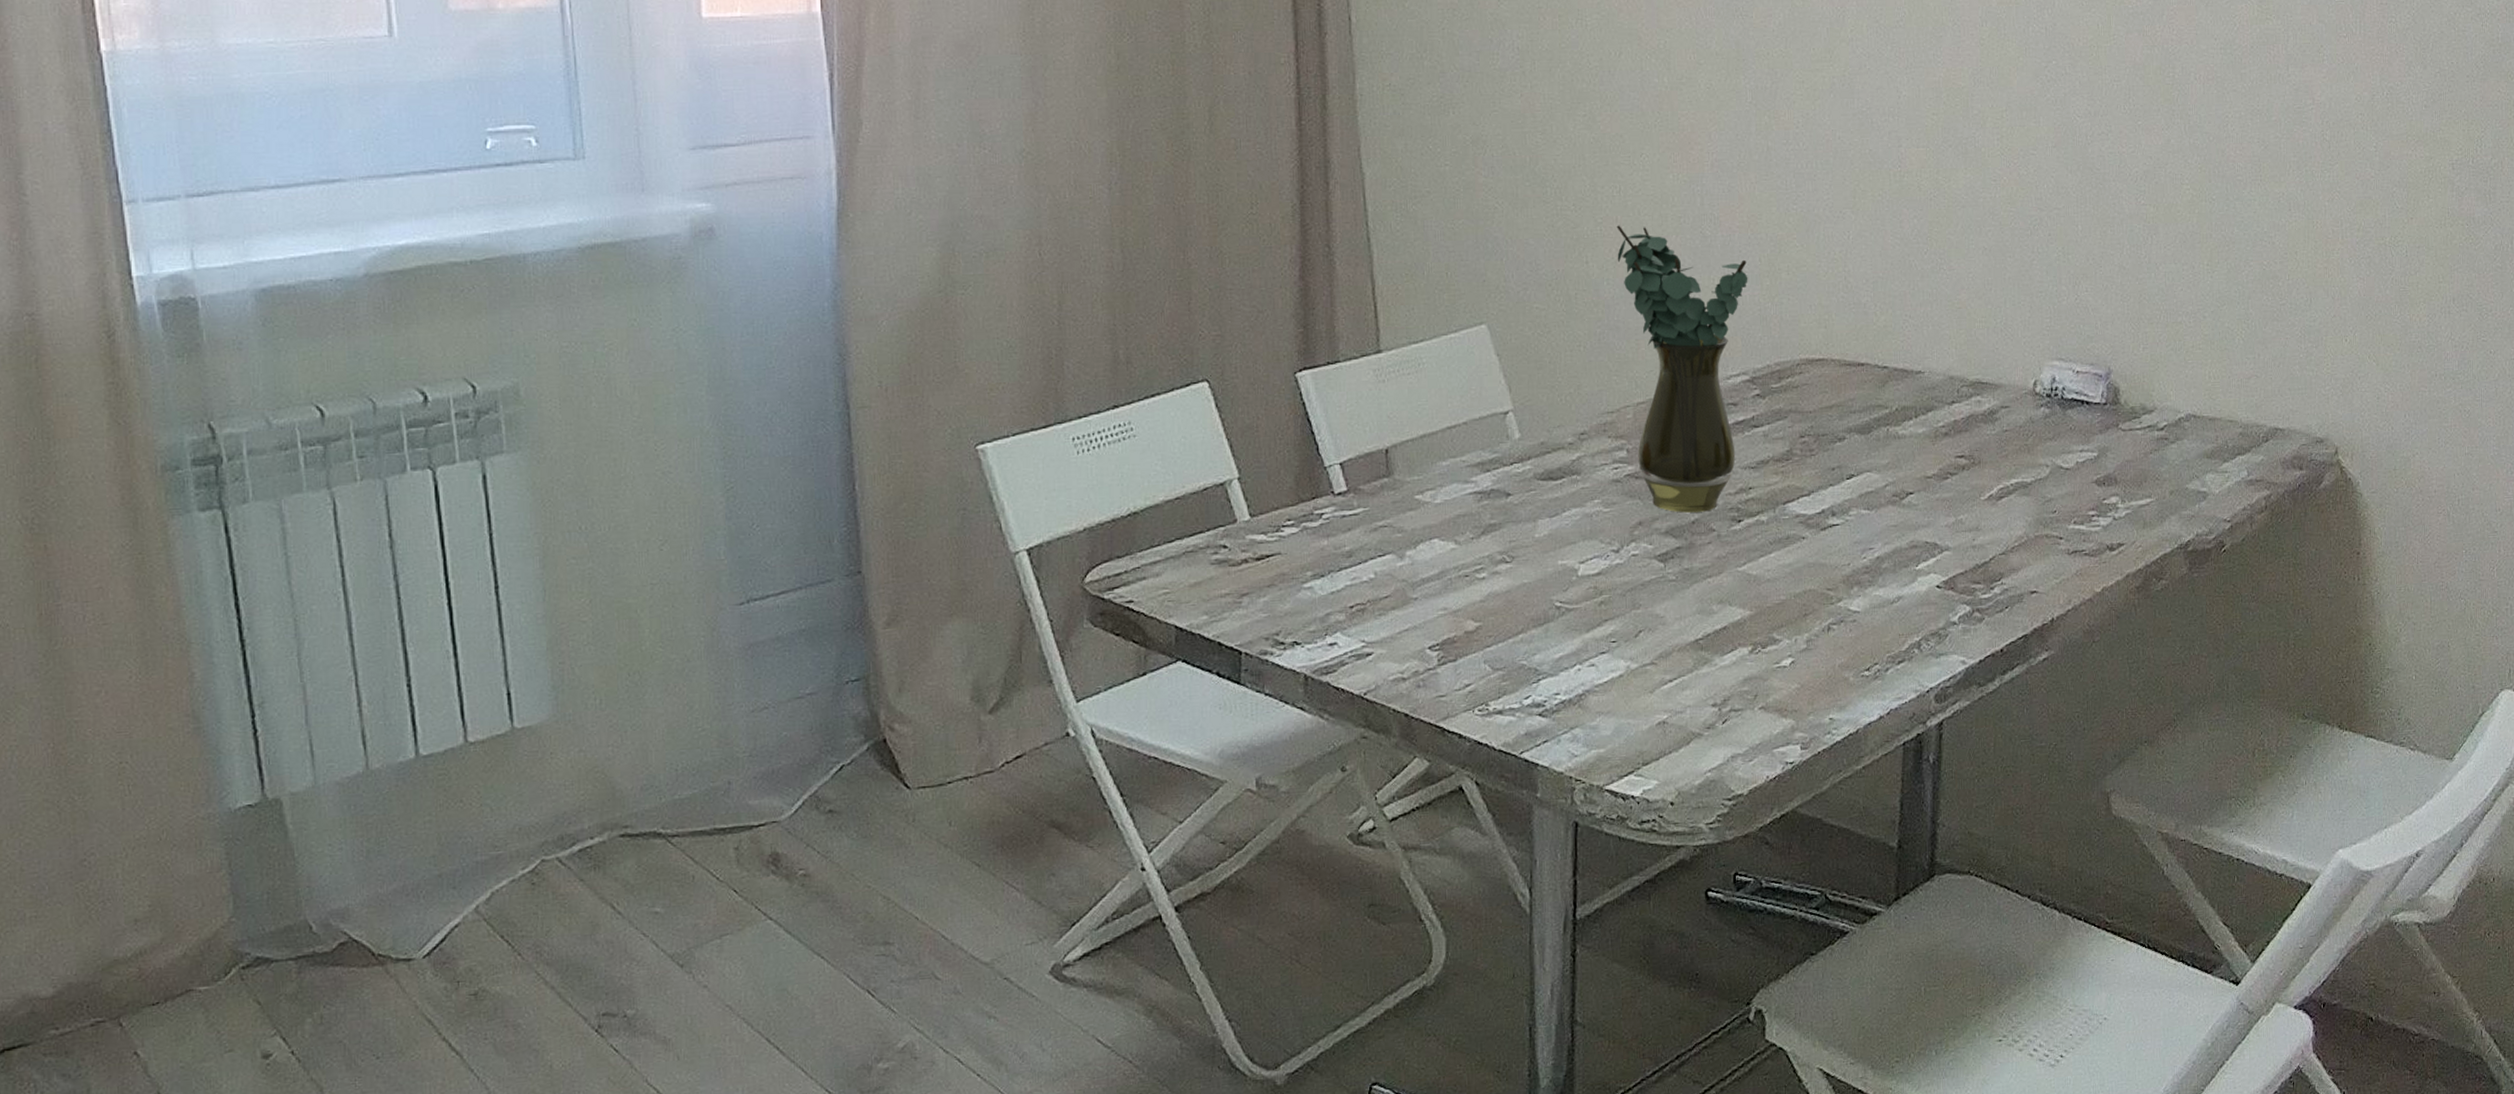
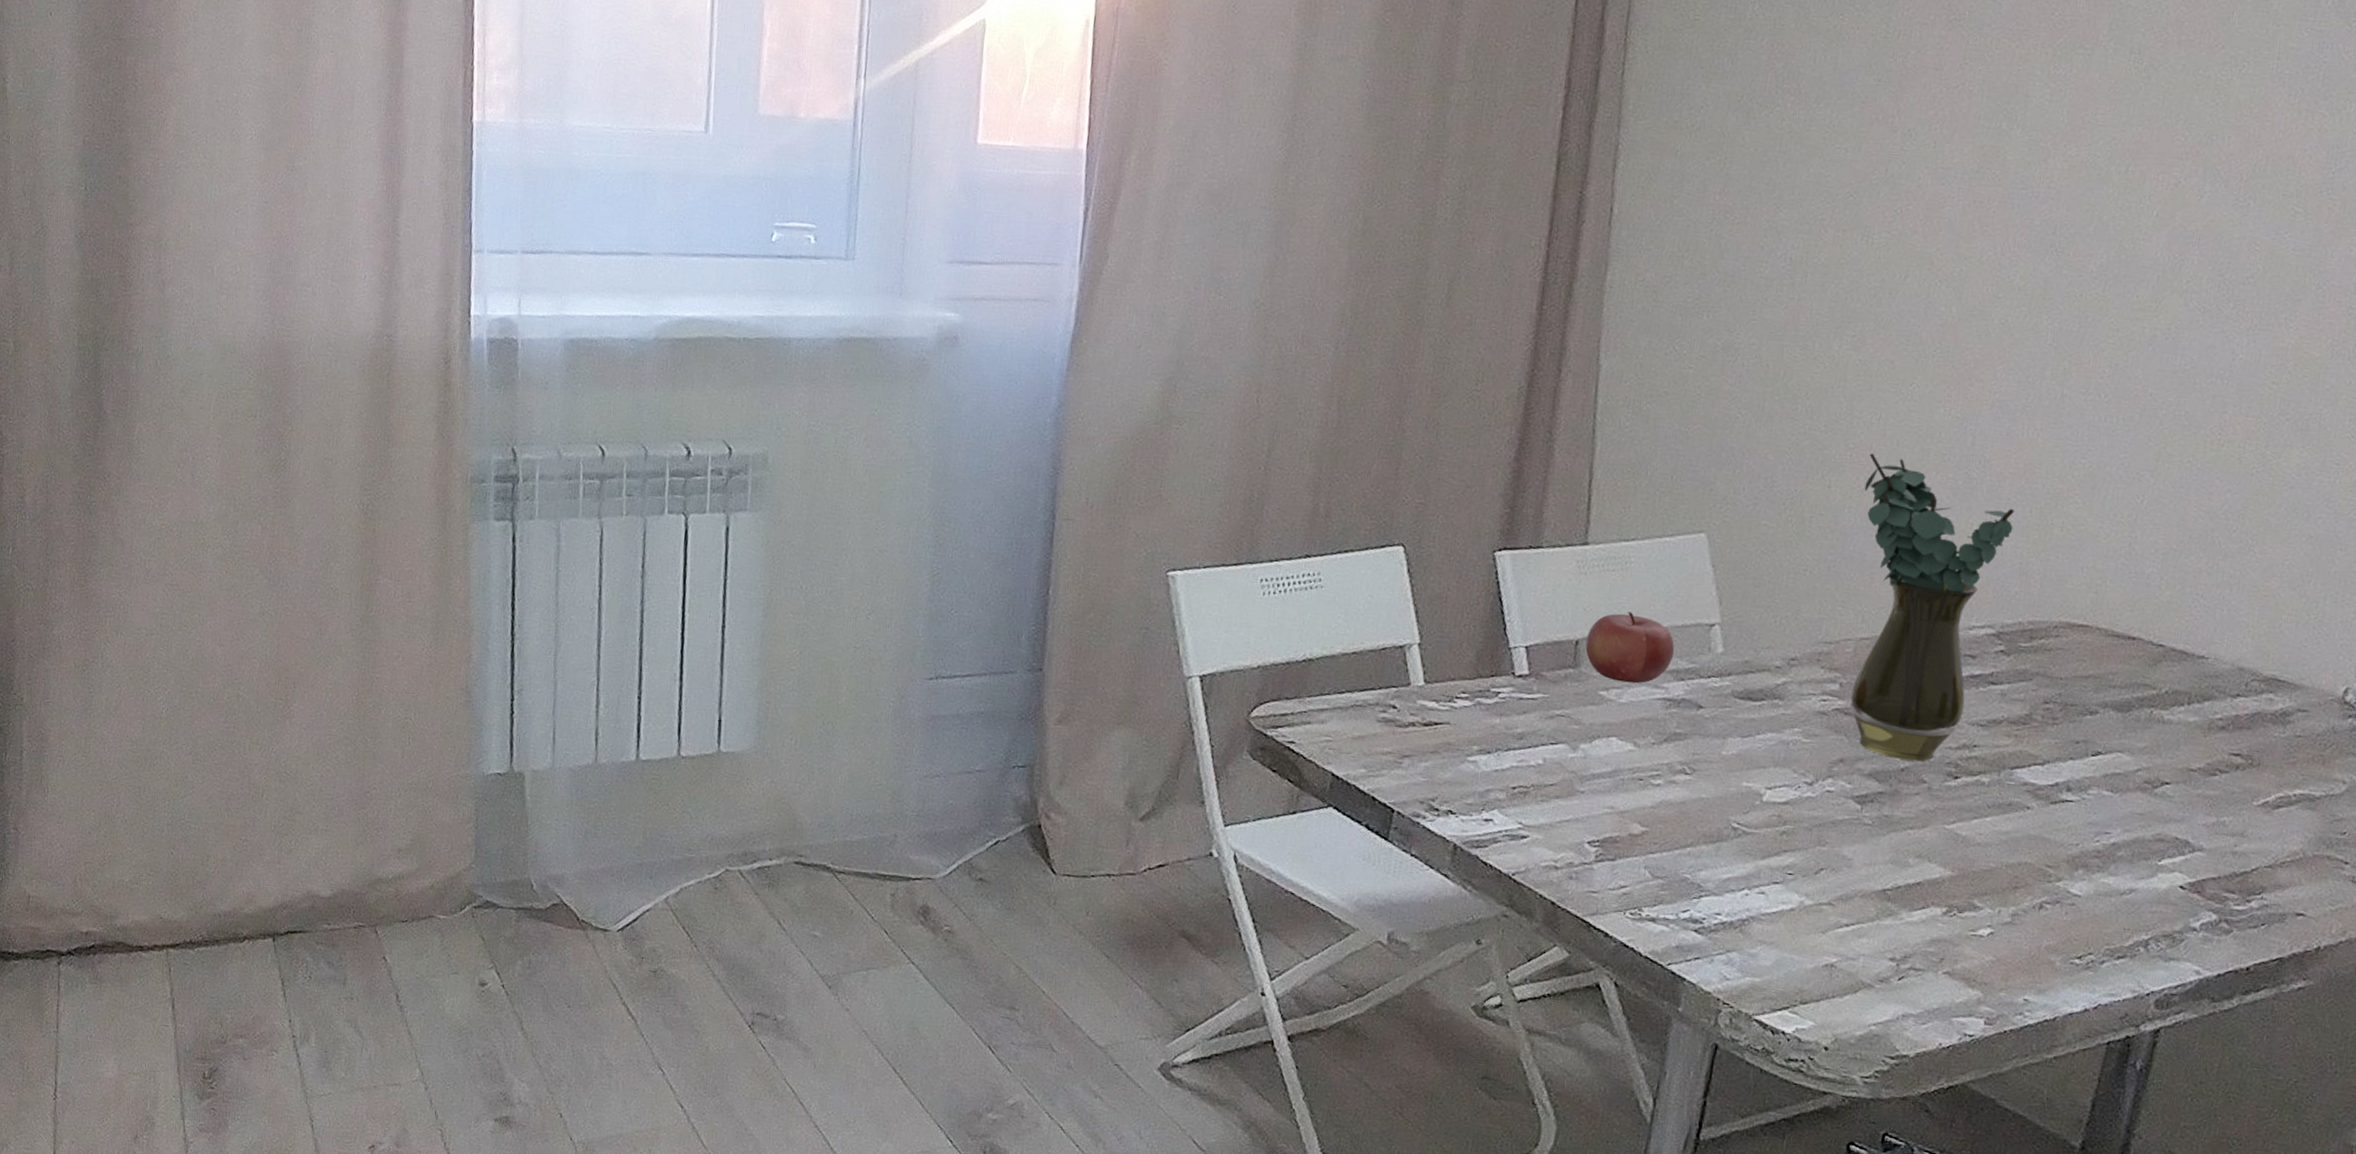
fruit: none [1395,412,1477,483] -> present [1585,611,1675,684]

